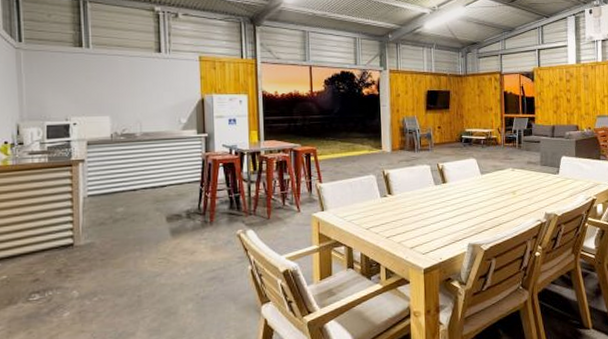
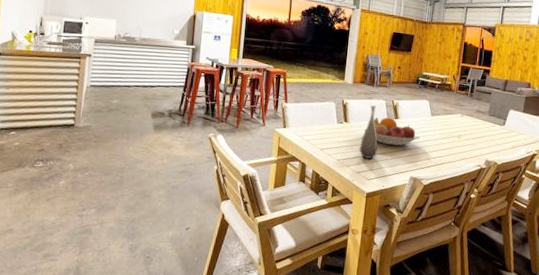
bottle: none [409,172,430,231] -> present [359,105,378,159]
fruit bowl: none [411,183,473,213] -> present [364,117,421,146]

